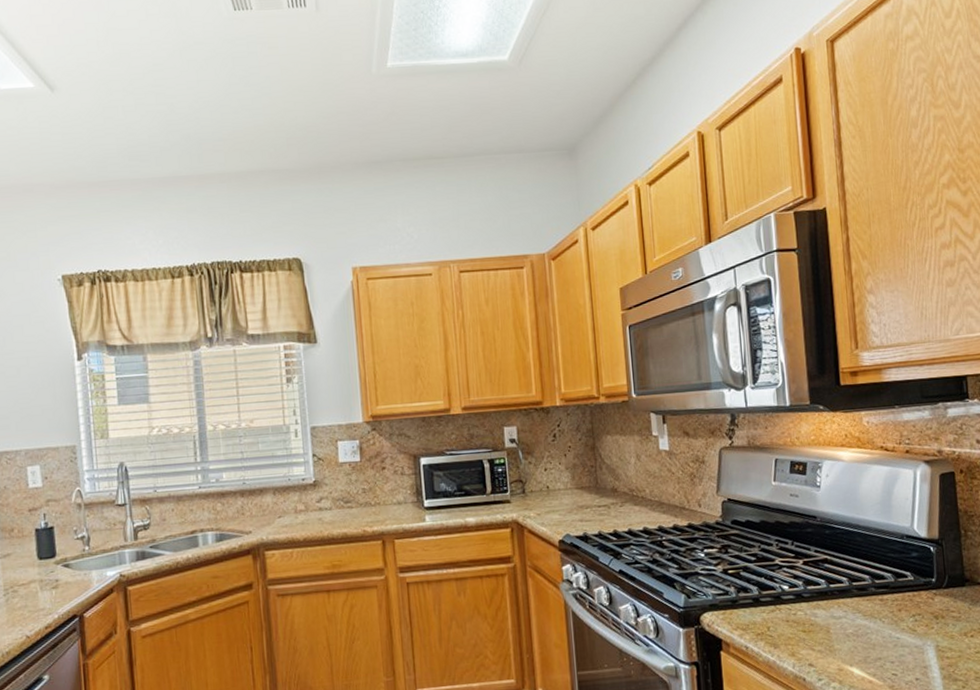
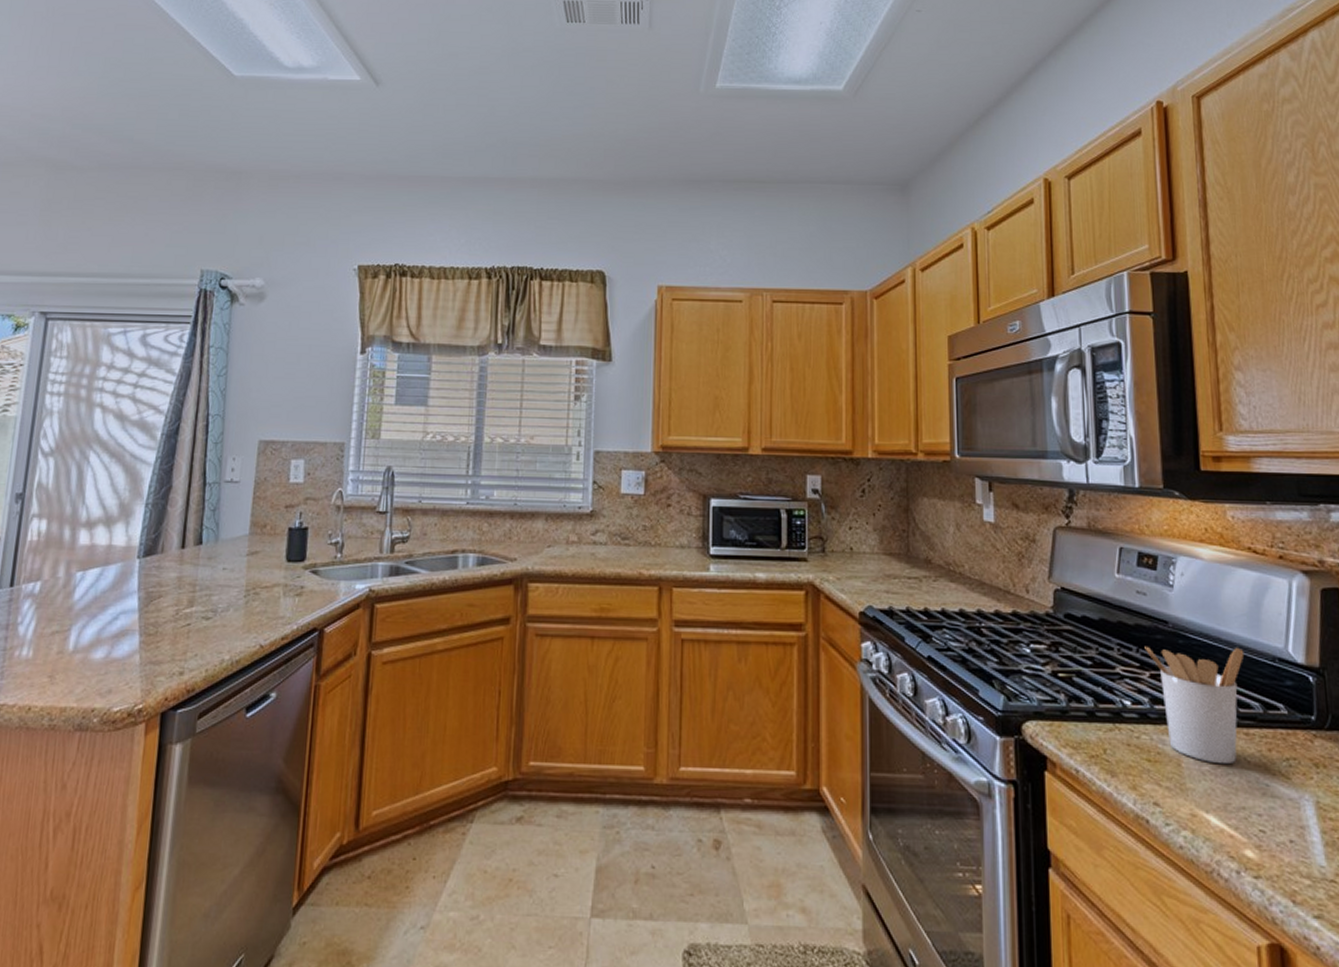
utensil holder: none [798,530,879,627] -> present [1144,646,1245,765]

